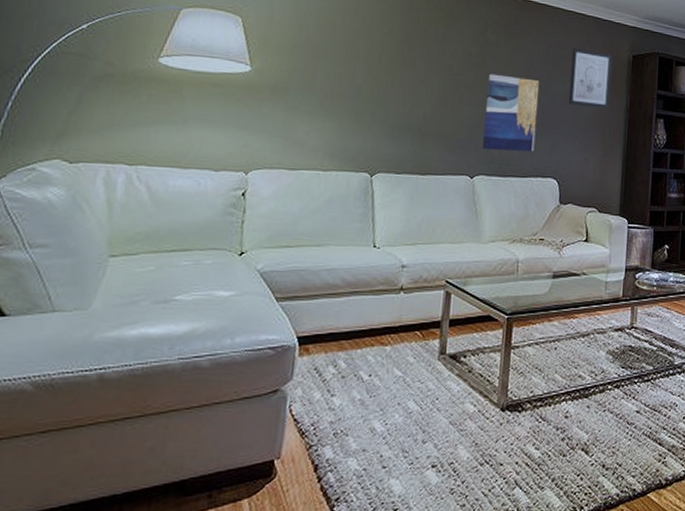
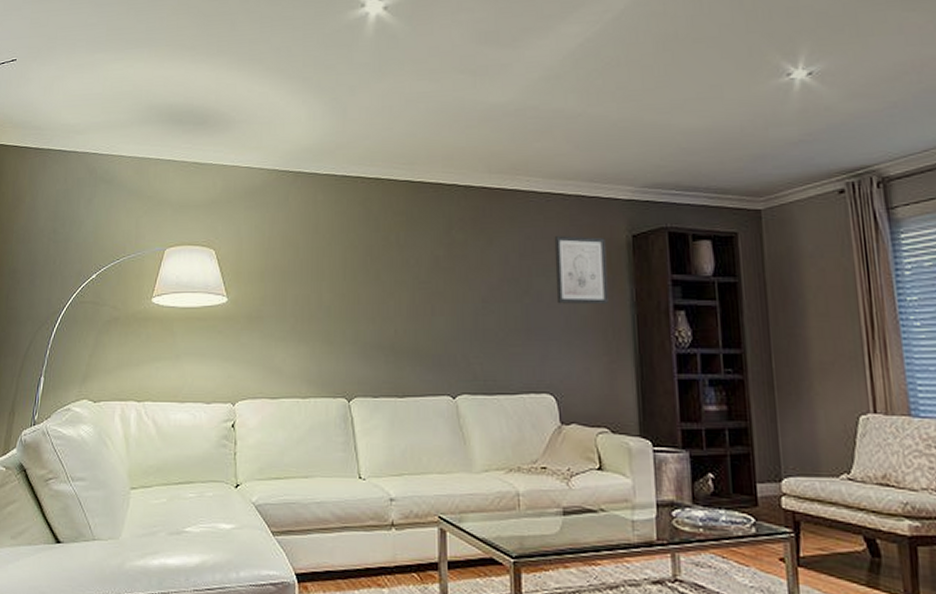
wall art: present [482,73,540,152] -> none [460,277,522,365]

